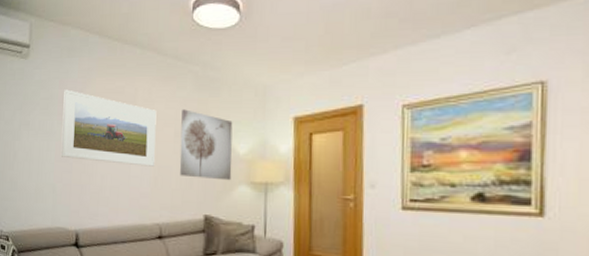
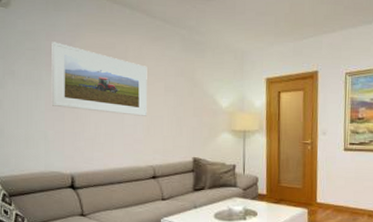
wall art: present [179,109,233,181] -> none [170,67,216,129]

